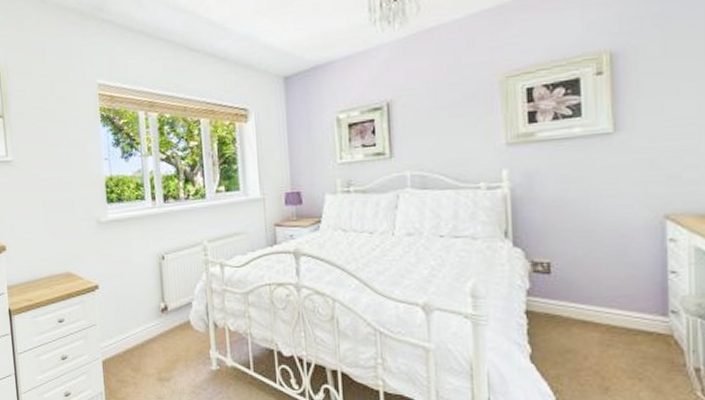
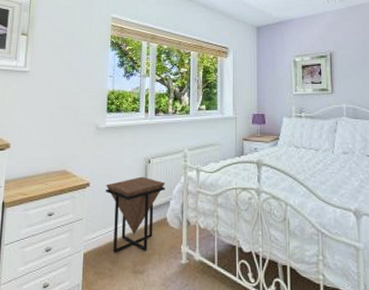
side table: none [116,275,185,360] -> present [105,176,166,253]

